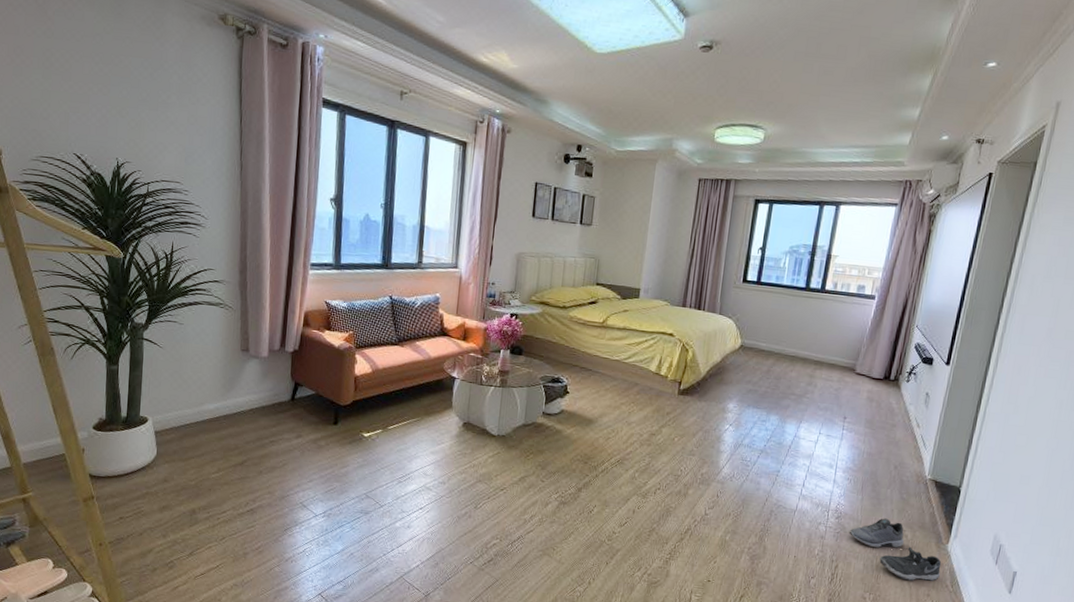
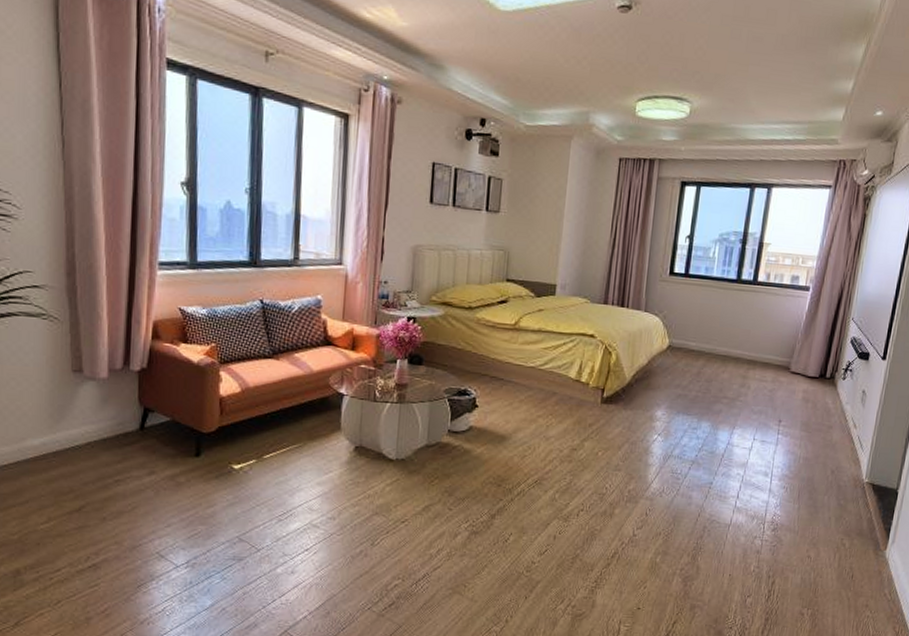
athletic shoe: present [849,518,905,548] -> none [785,527,843,560]
athletic shoe: present [879,546,942,581] -> none [817,555,880,592]

